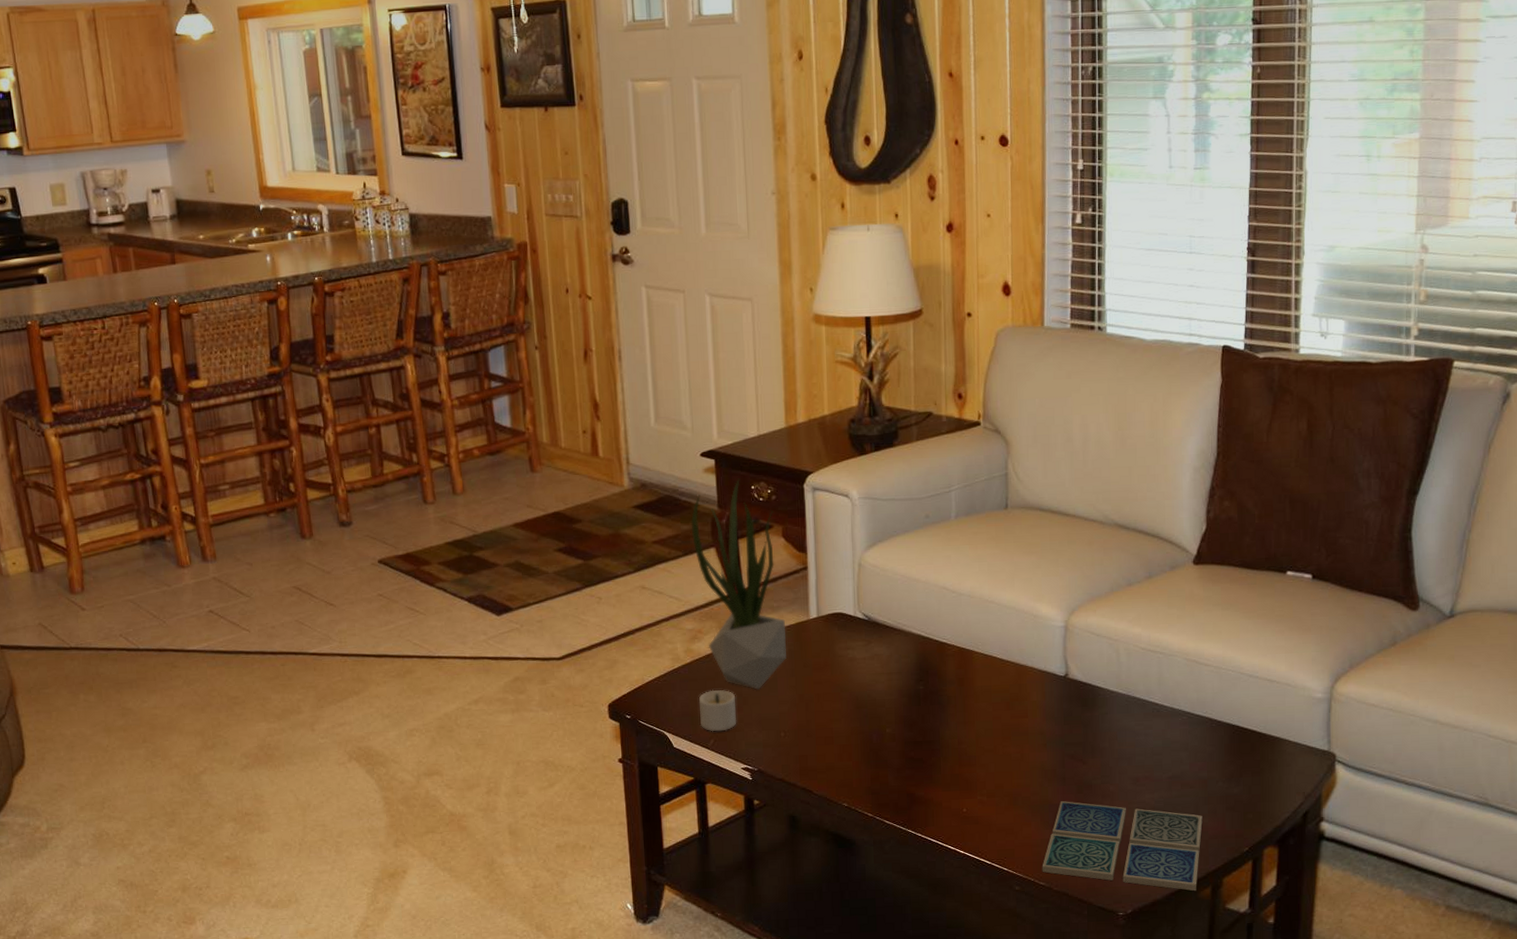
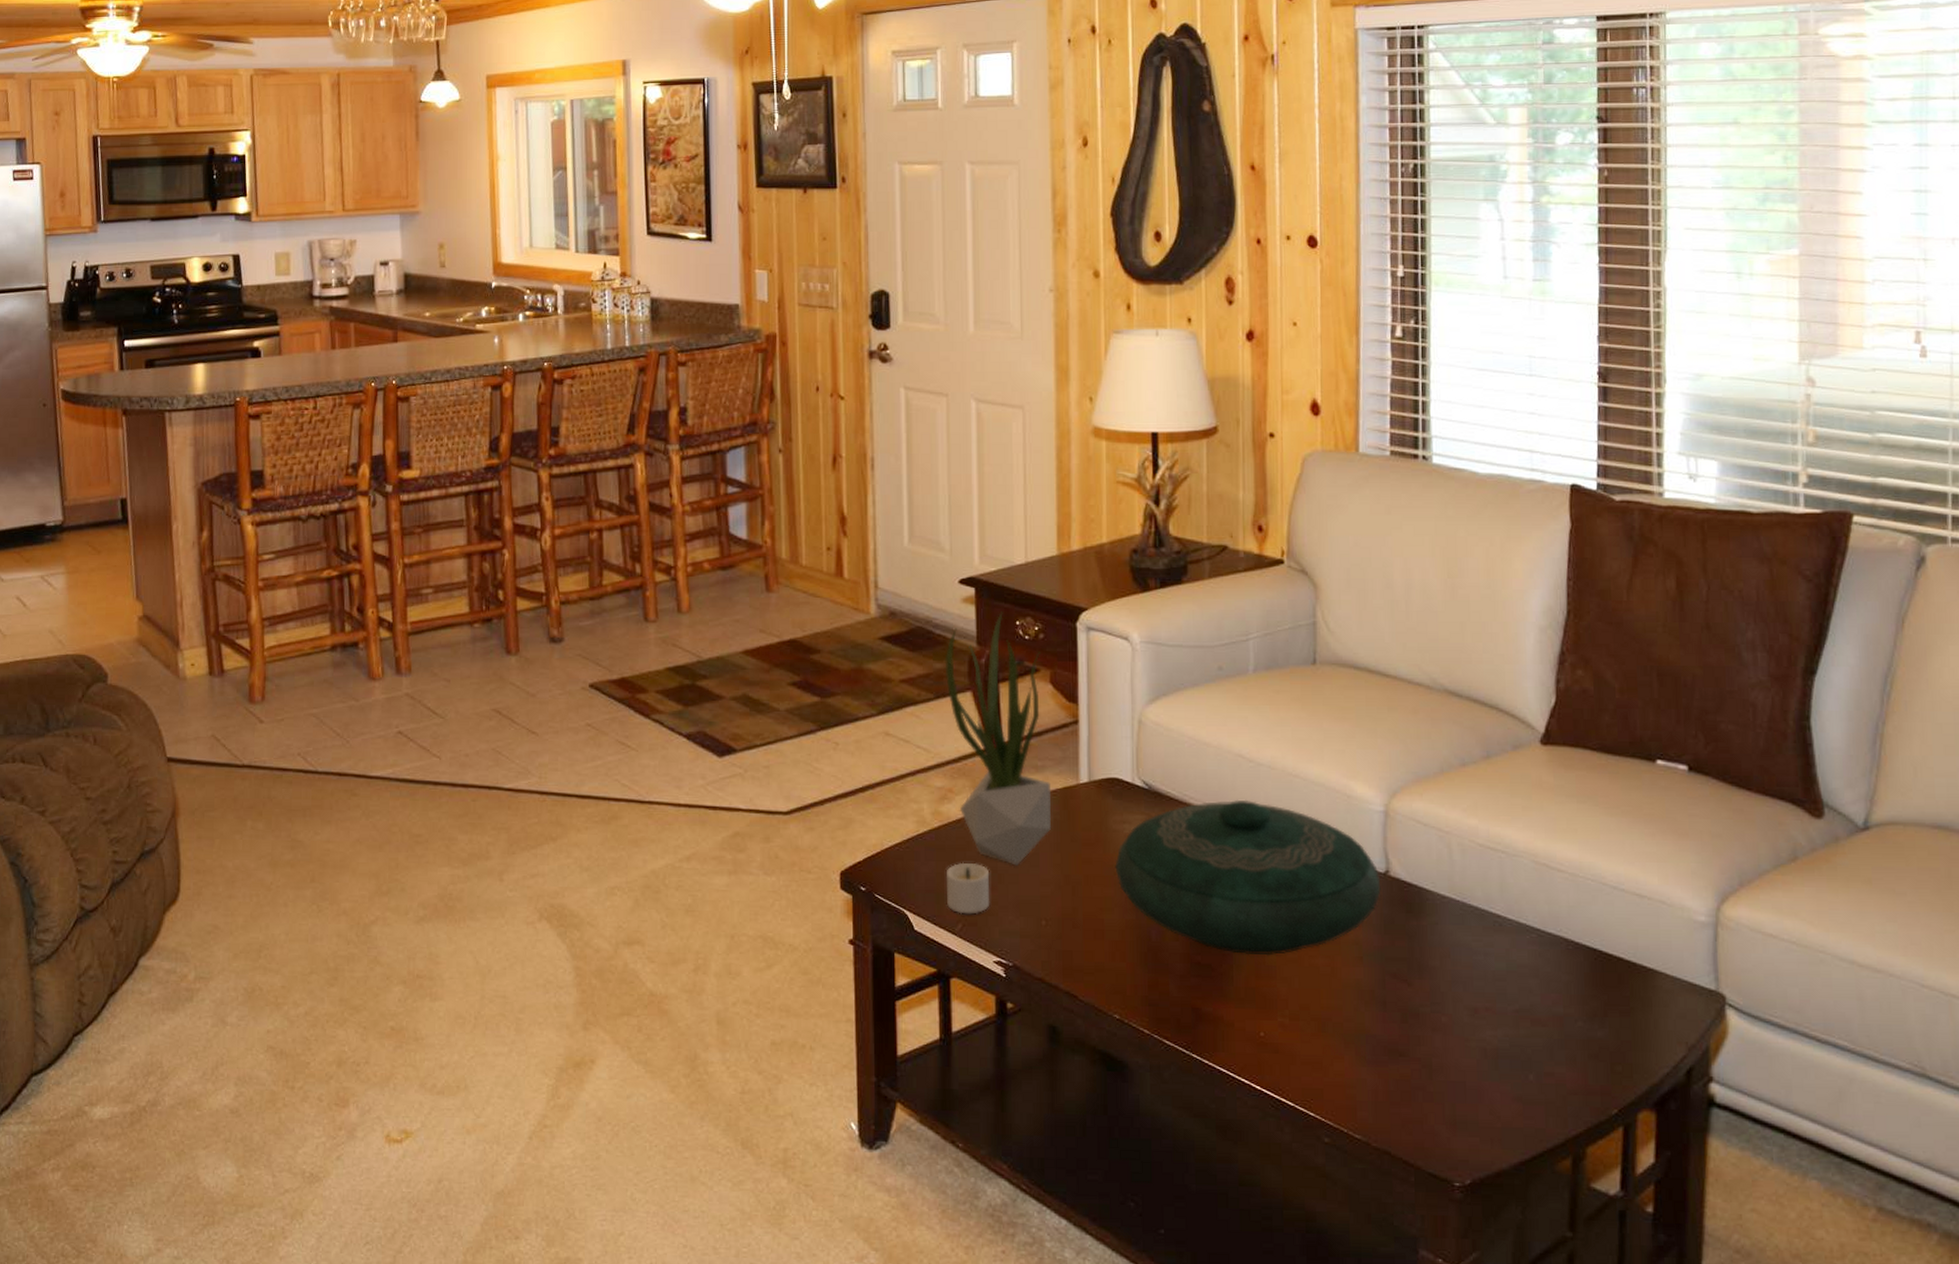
decorative bowl: none [841,623,1062,749] -> present [1115,799,1381,956]
drink coaster: present [1042,801,1203,892] -> none [1357,1031,1559,1162]

